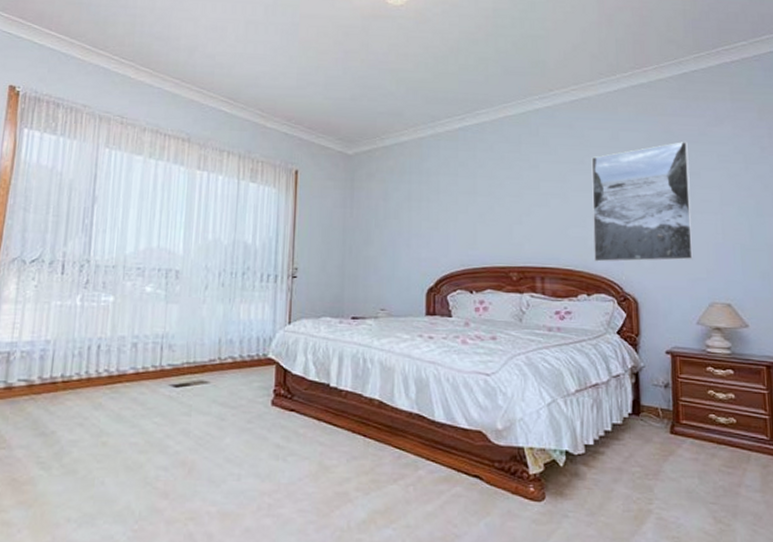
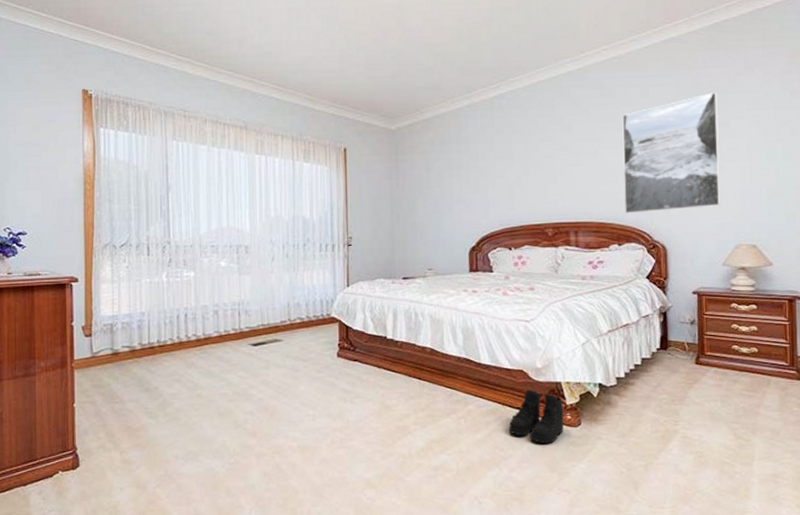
boots: none [464,453,527,521] -> present [509,388,564,444]

